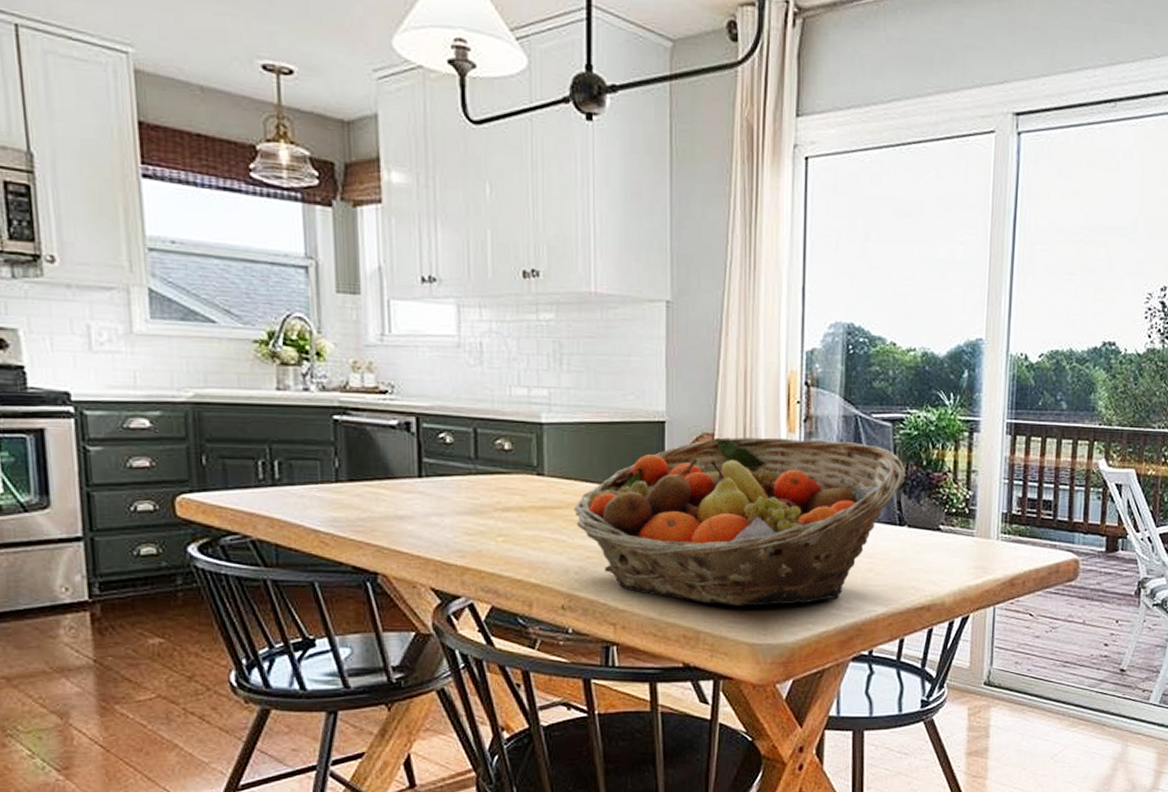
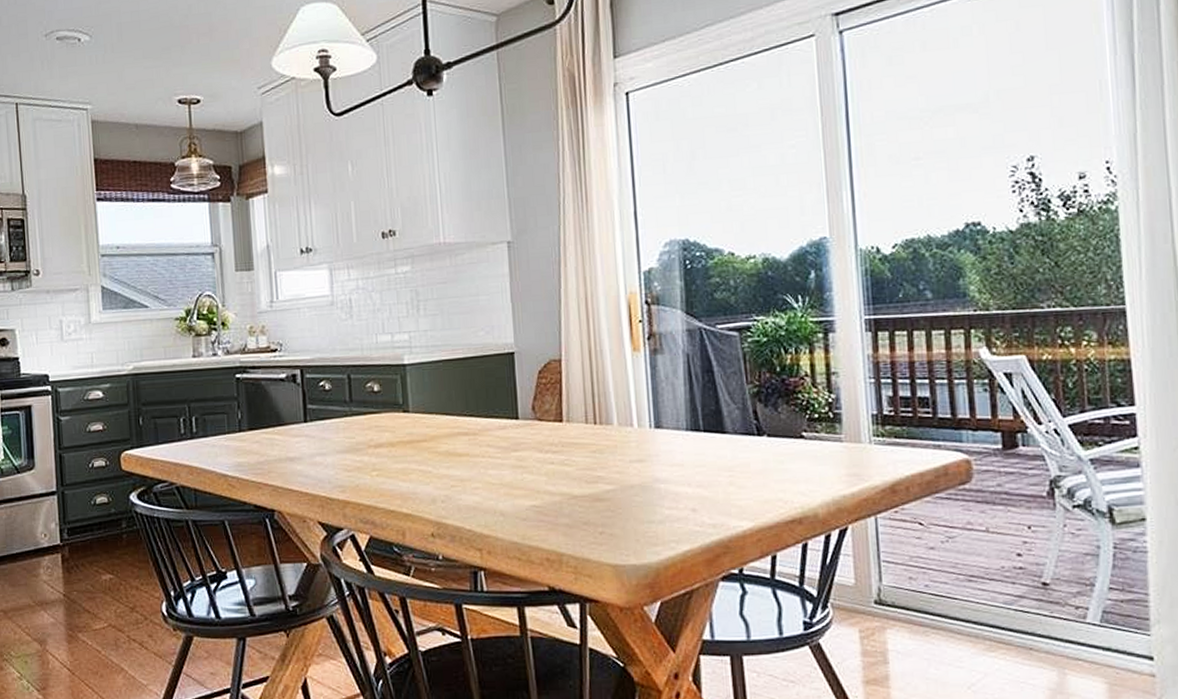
fruit basket: present [574,437,906,606] -> none [437,354,759,528]

